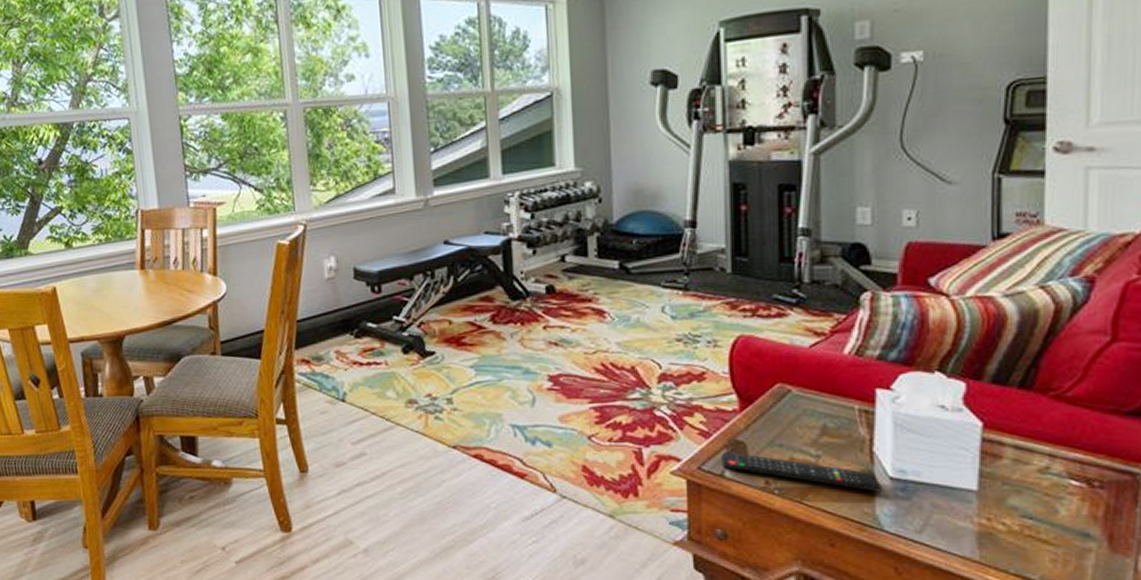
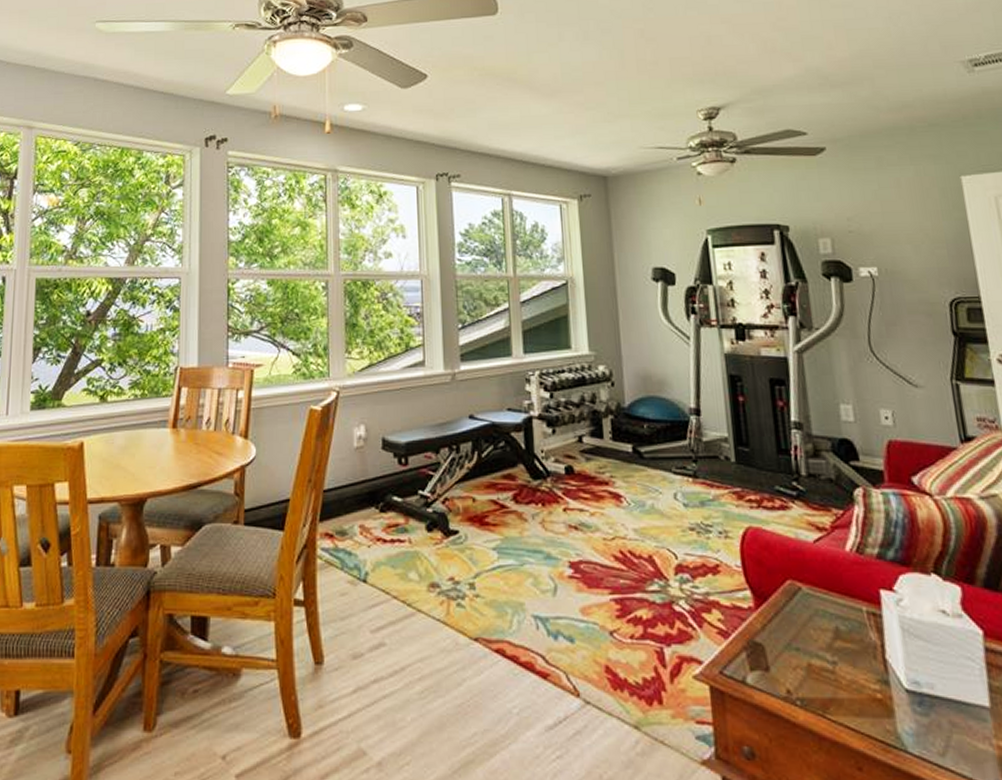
remote control: present [721,451,882,492] -> none [741,654,900,706]

